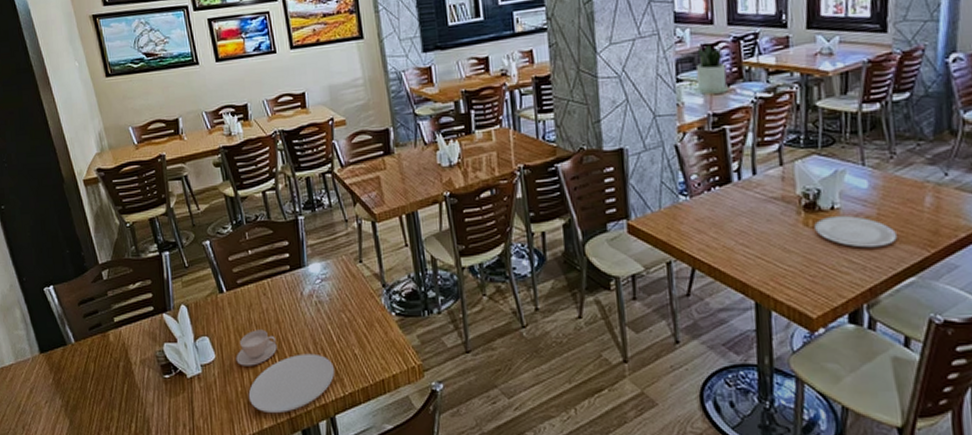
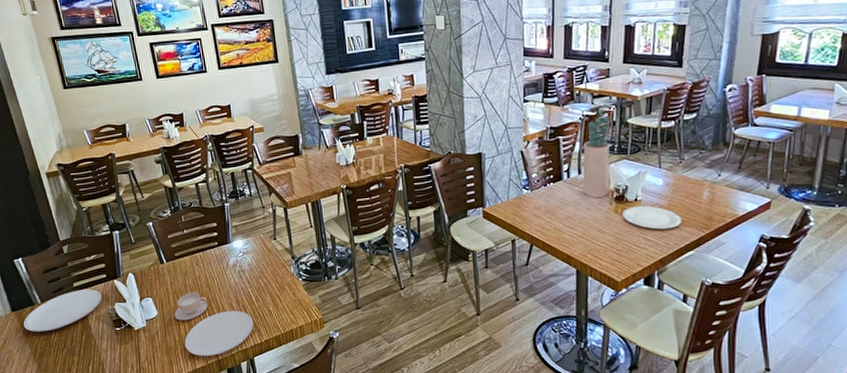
plate: none [53,326,148,379] -> present [23,289,102,332]
planter: present [693,44,728,96] -> none [536,73,563,113]
vase: none [757,85,796,207] -> present [583,106,610,199]

